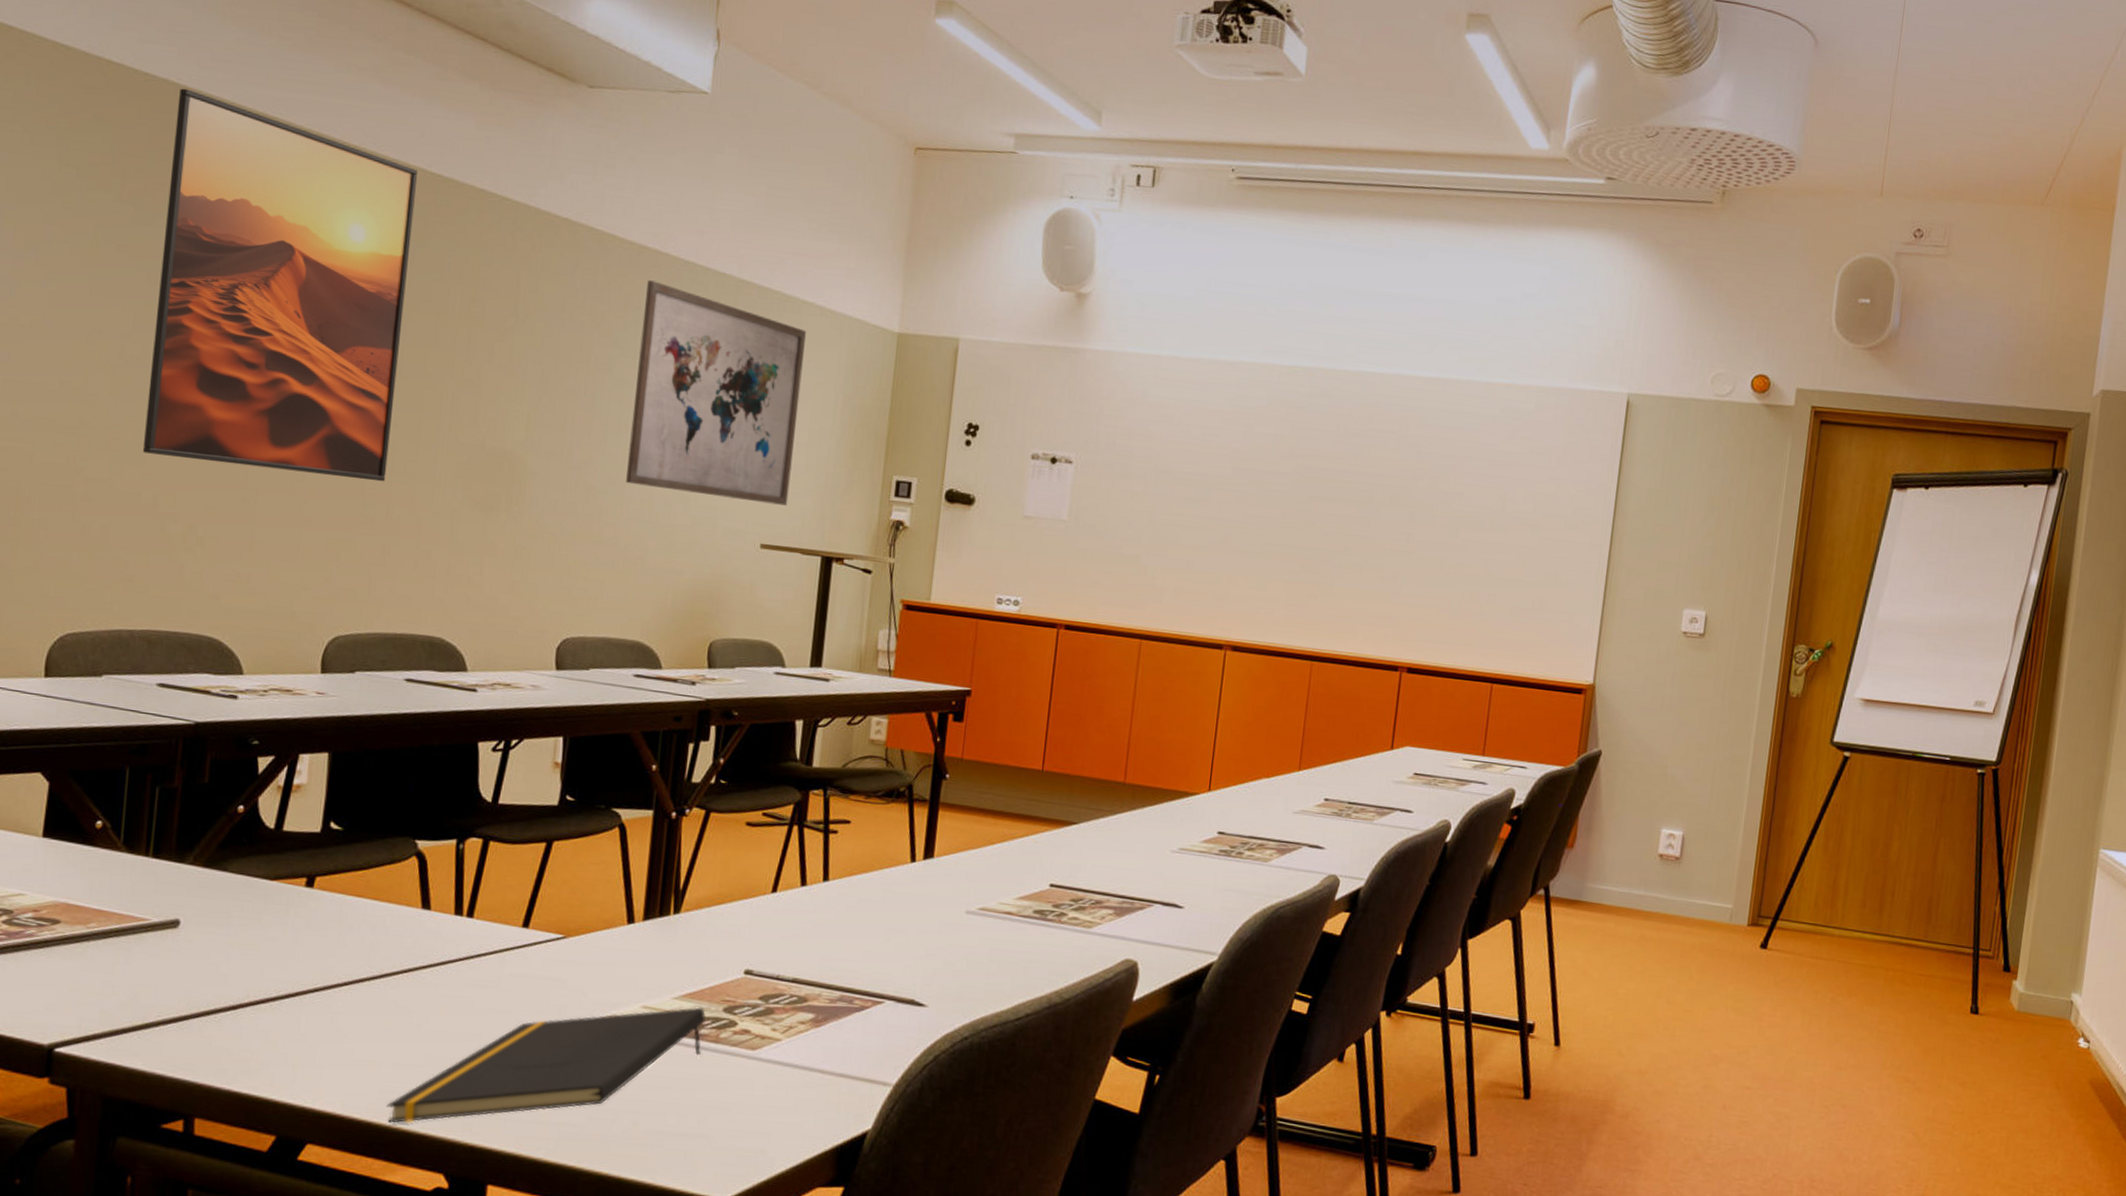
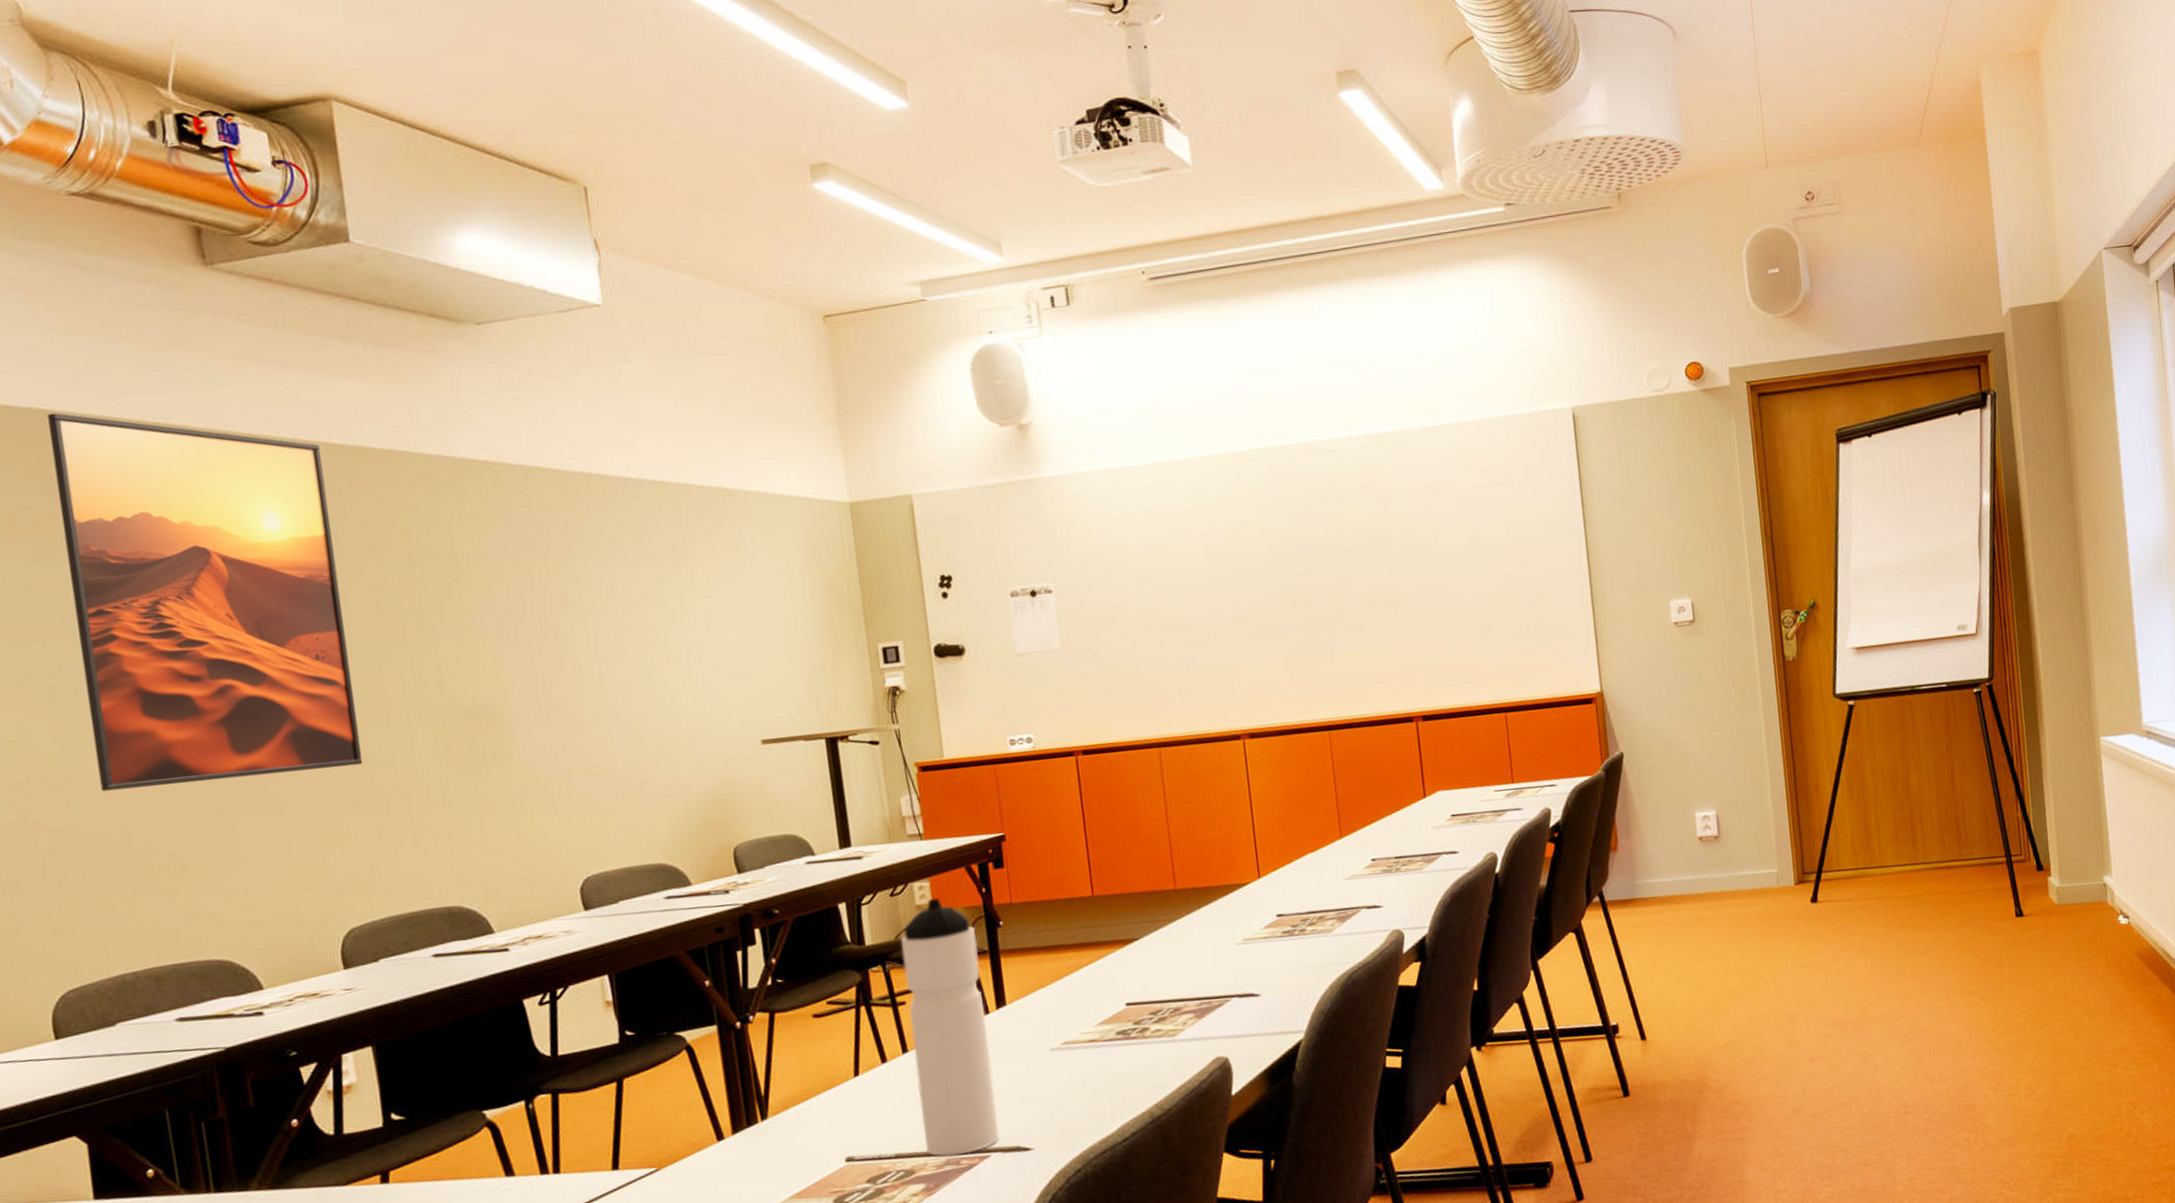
wall art: present [626,280,806,506] -> none [584,504,779,711]
water bottle: none [823,735,922,995] -> present [900,897,999,1156]

